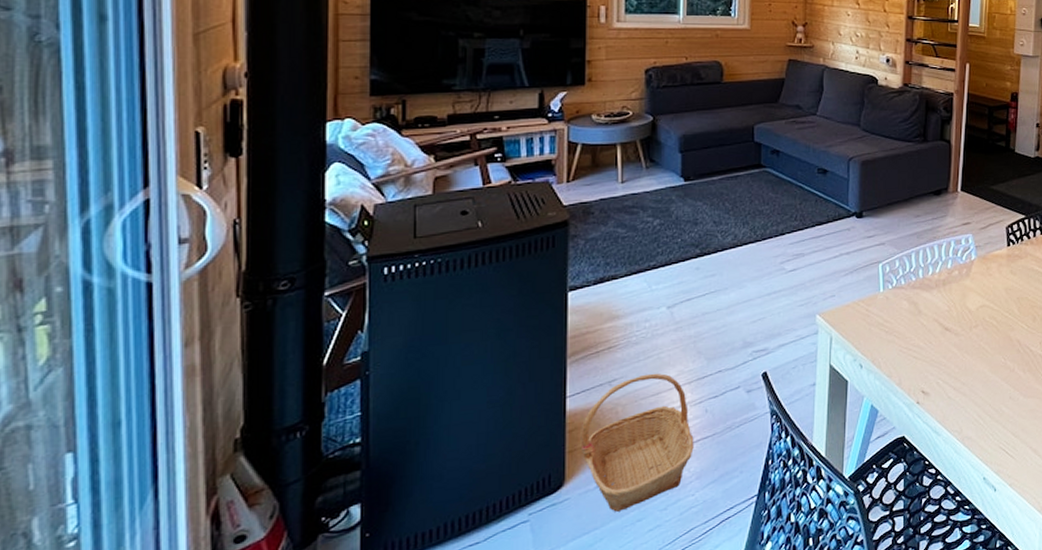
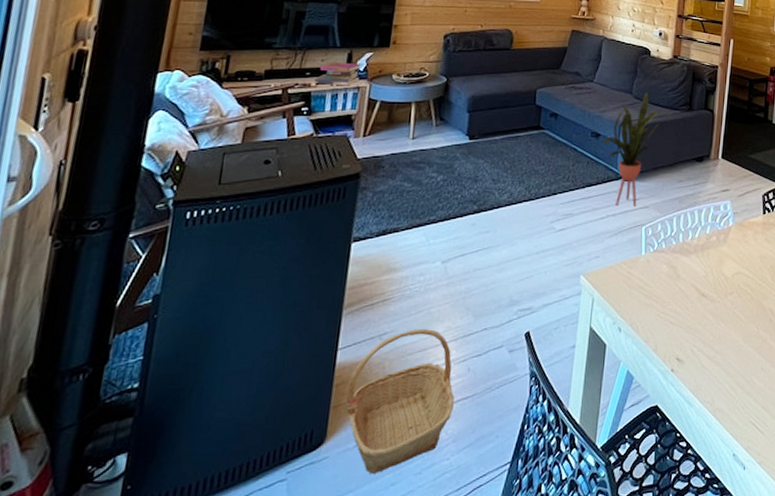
books: none [504,103,555,128] -> present [314,62,361,85]
house plant: none [829,124,906,244] -> present [601,92,672,207]

